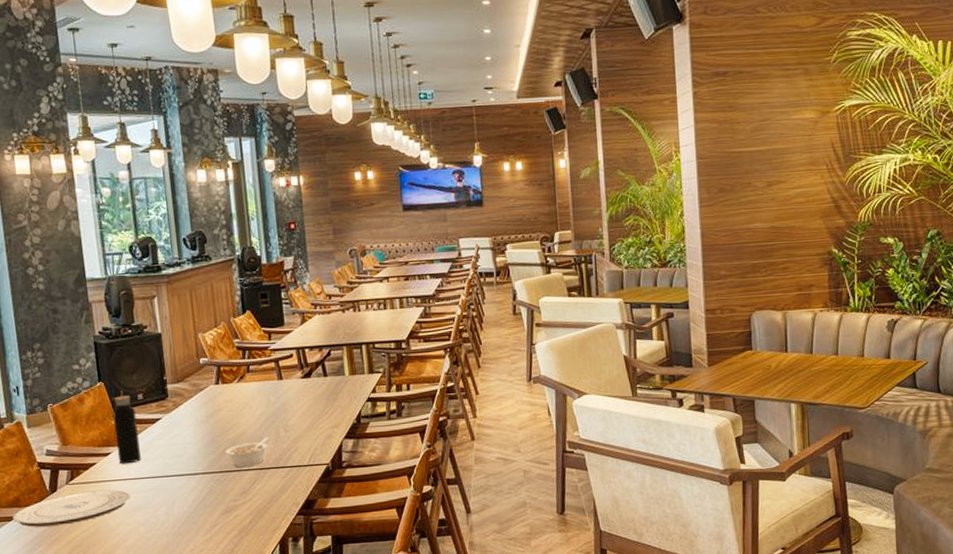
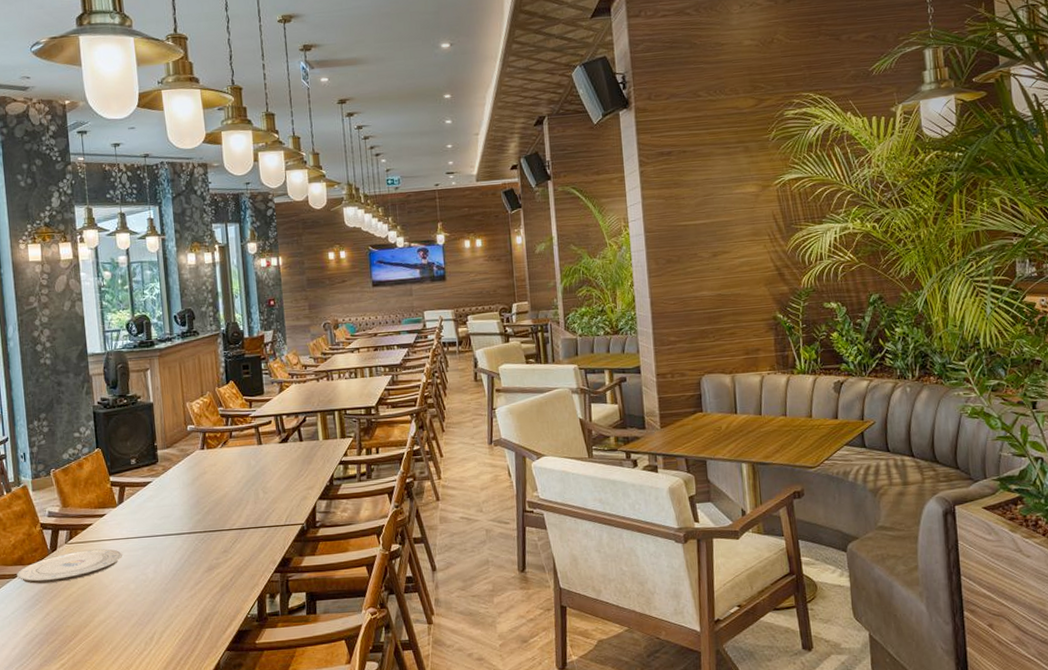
water bottle: present [112,390,141,464] -> none [108,456,133,525]
legume: present [225,437,269,468] -> none [209,498,249,528]

